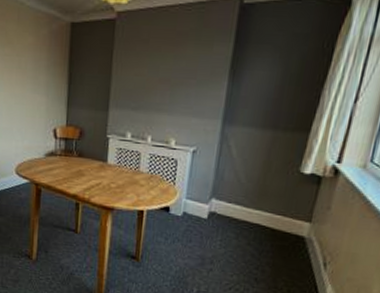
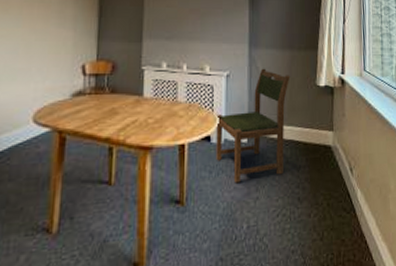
dining chair: none [173,147,268,254] -> present [216,68,291,184]

